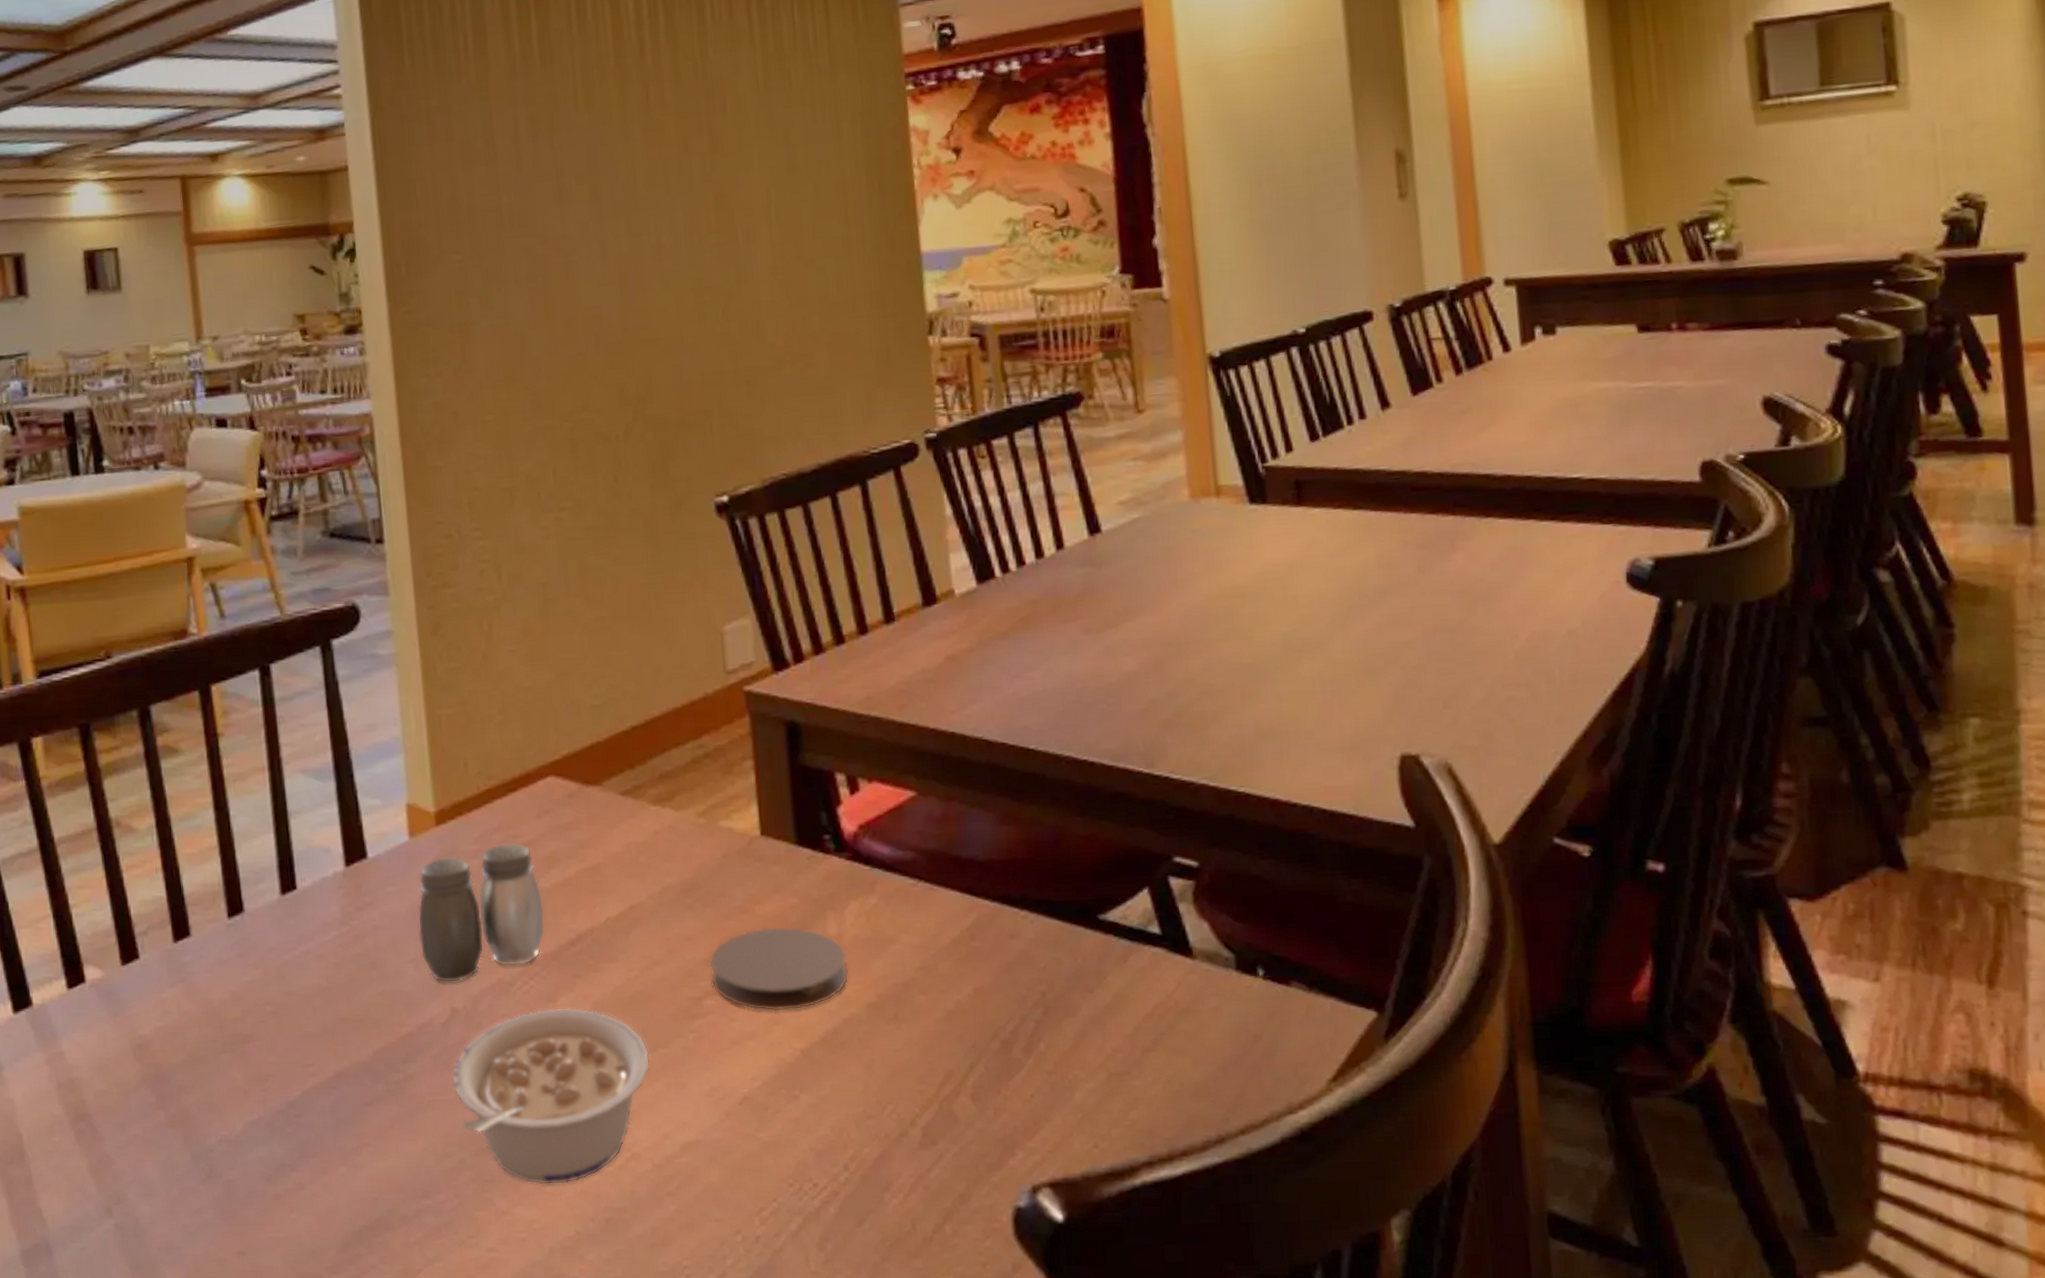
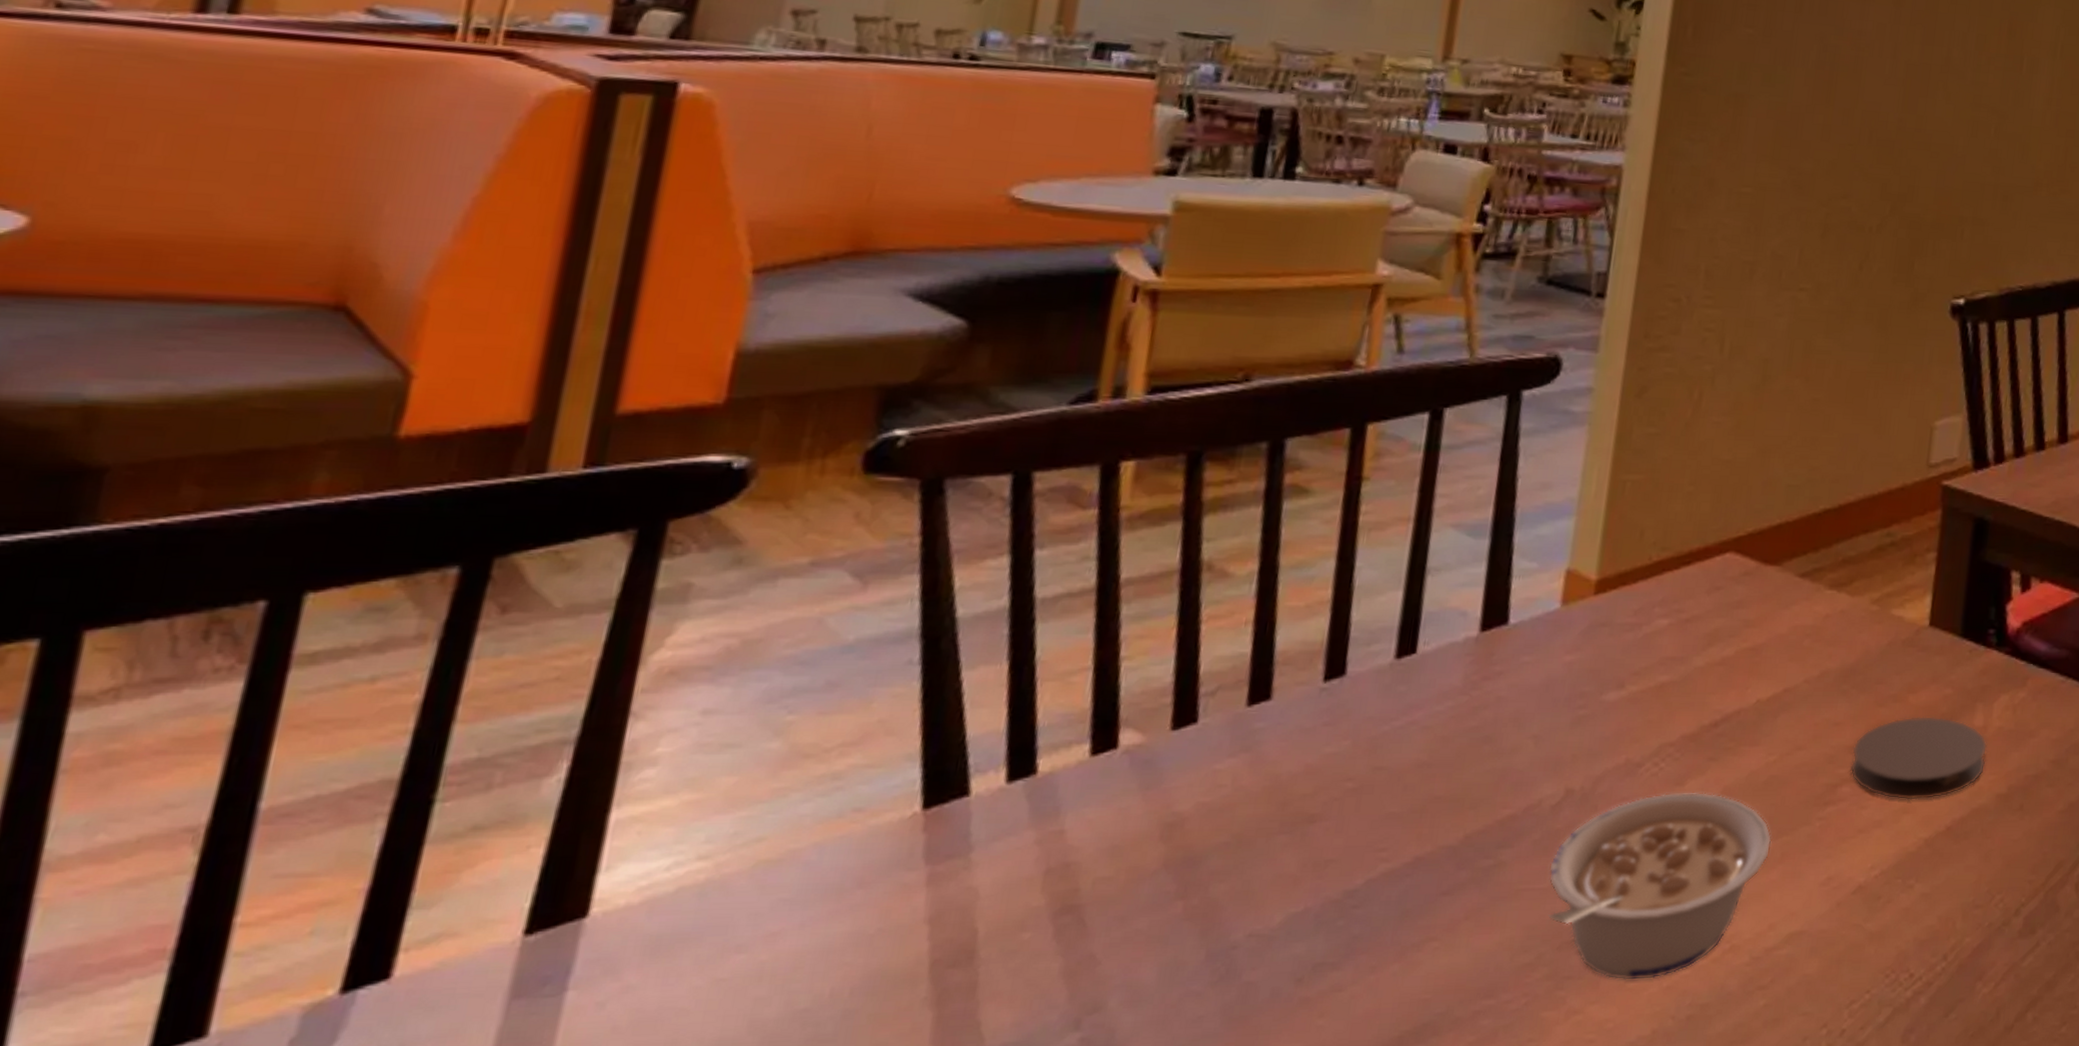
salt and pepper shaker: present [418,842,546,983] -> none [1546,617,1695,762]

